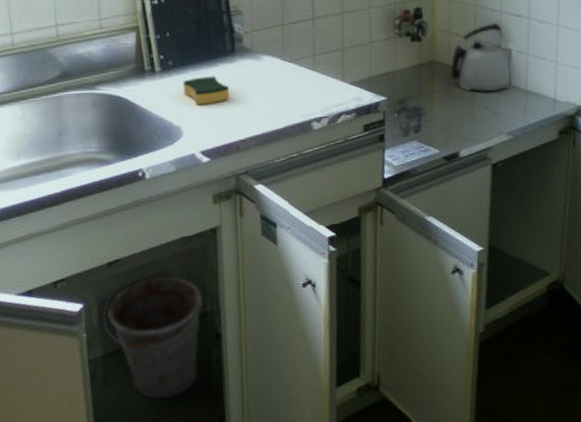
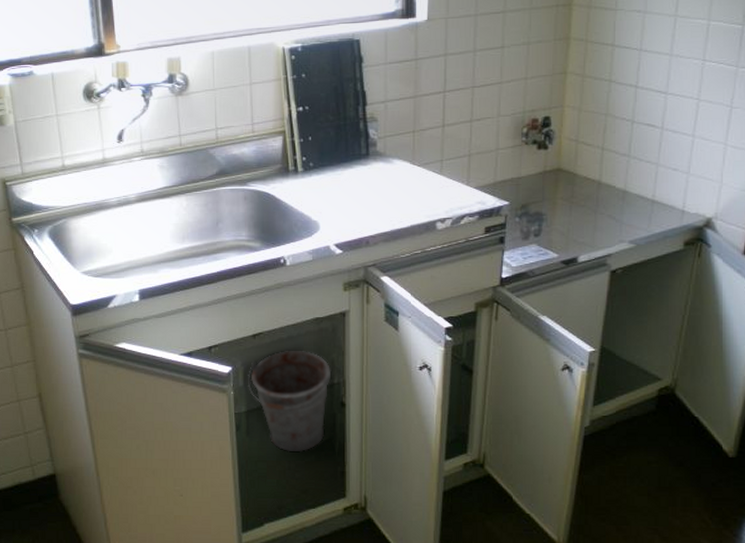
sponge: present [182,76,229,105] -> none [321,177,362,203]
kettle: present [450,22,514,92] -> none [575,132,643,201]

